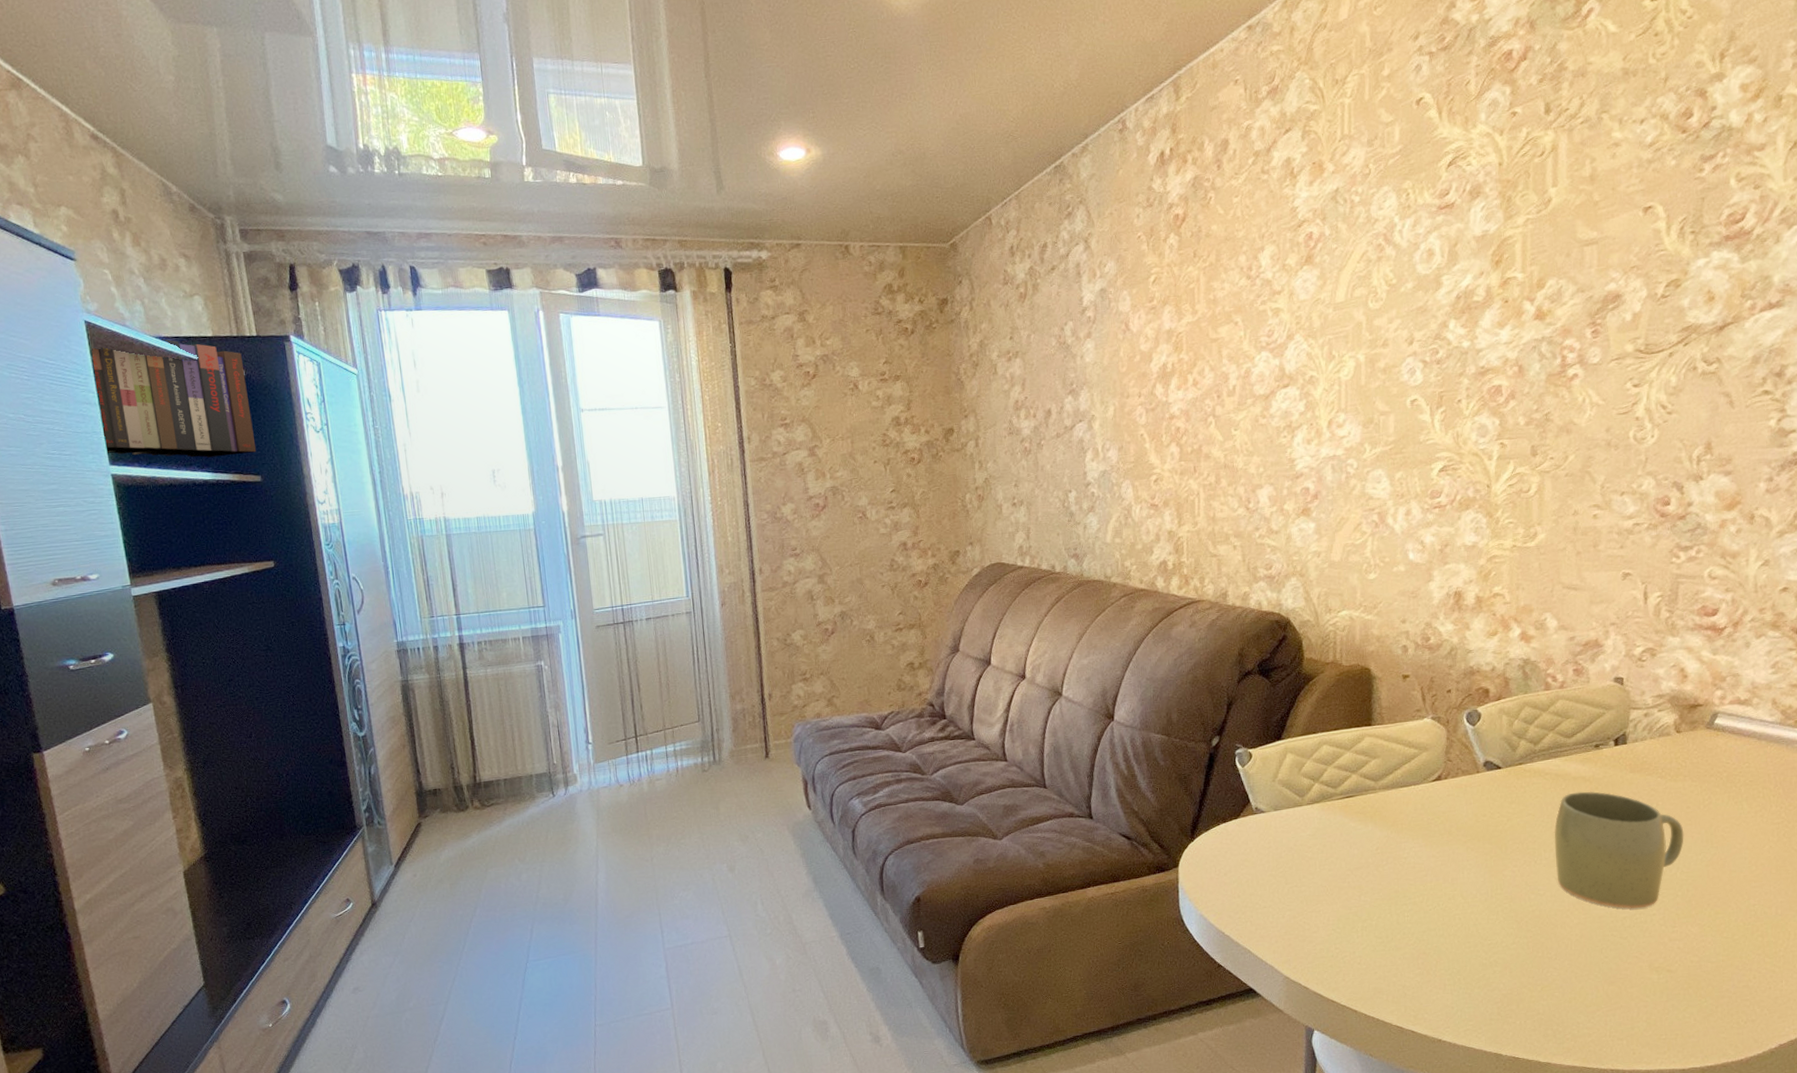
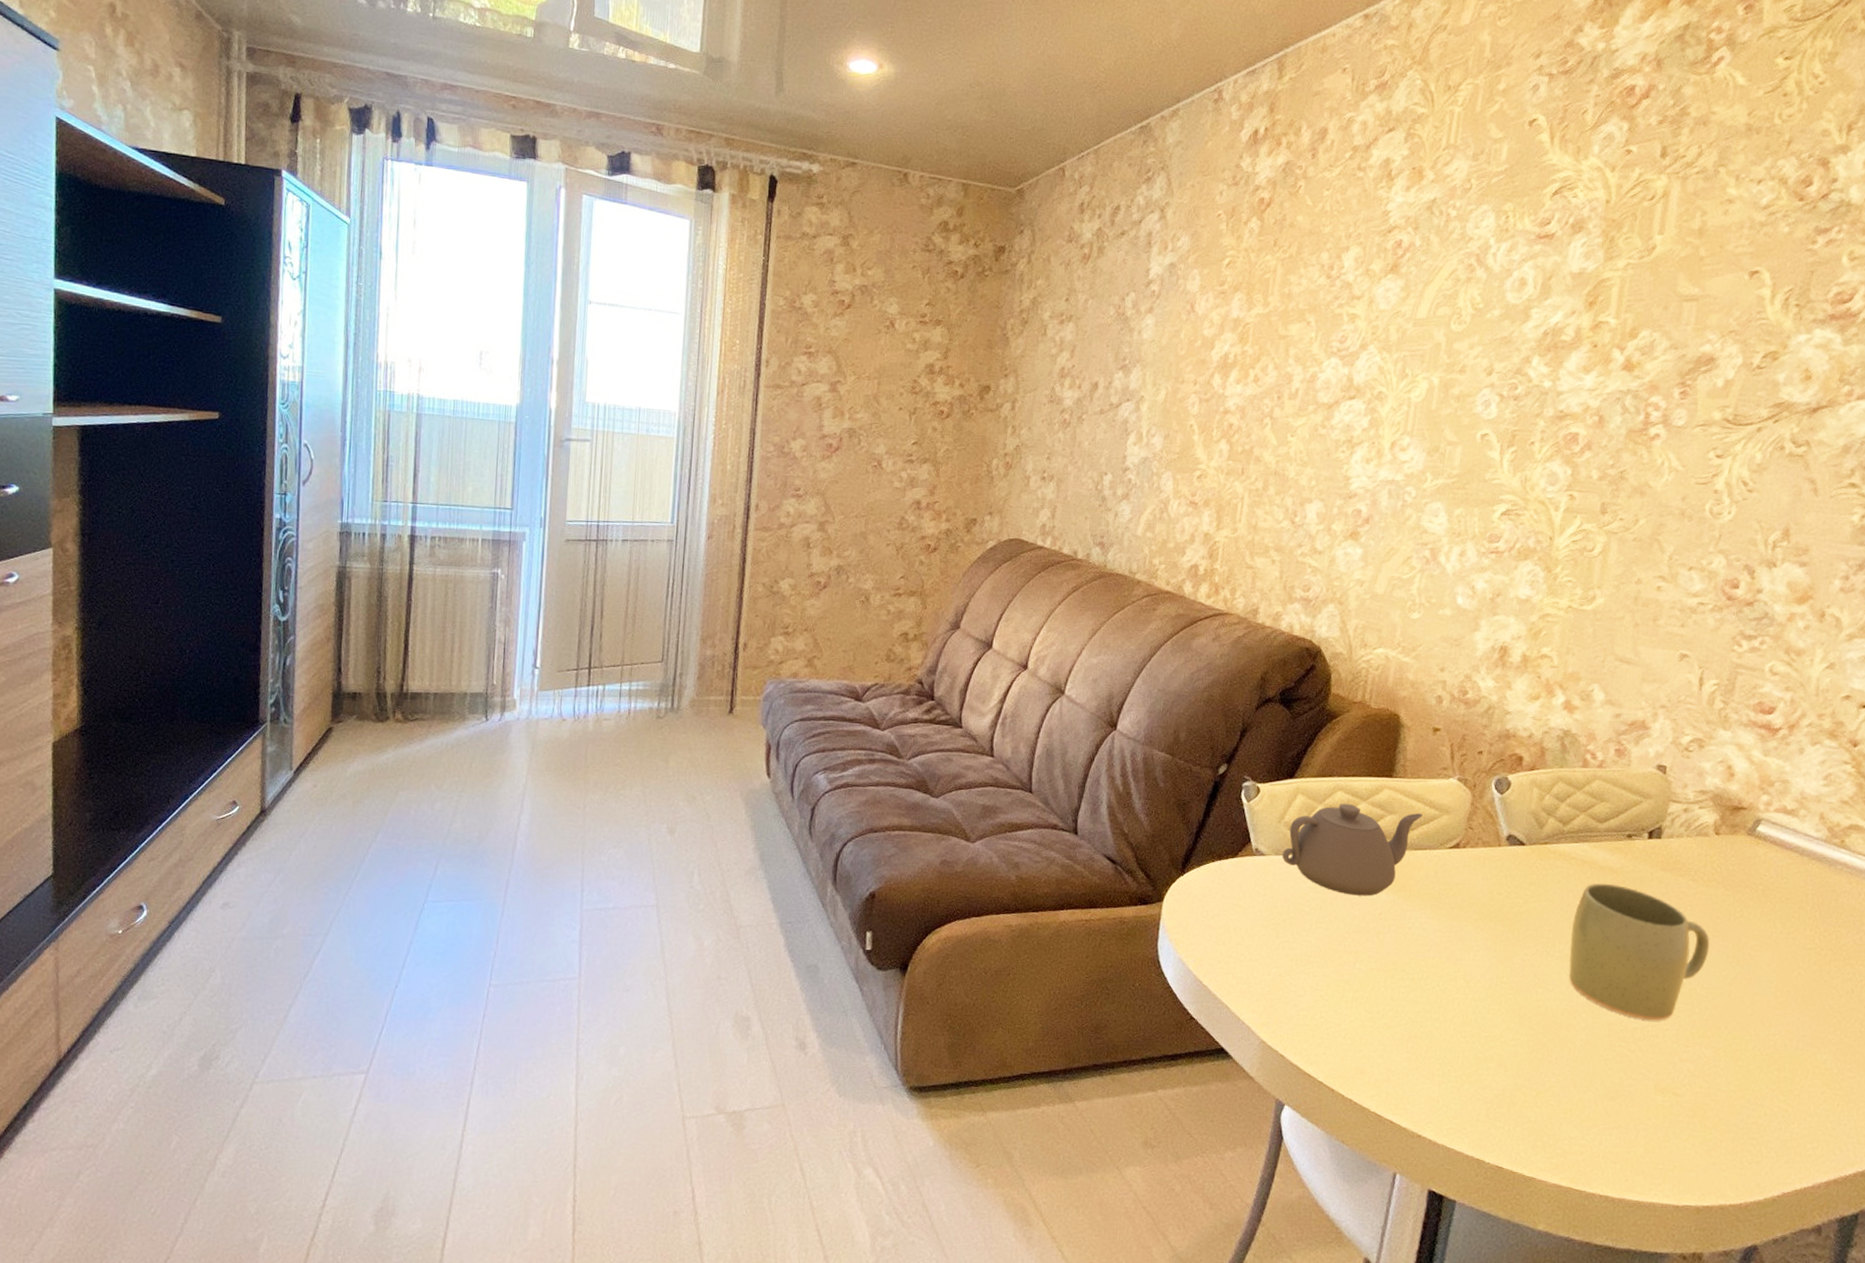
books: present [92,338,257,458] -> none [54,148,224,290]
teapot: none [1280,754,1404,837] -> present [1282,804,1423,896]

